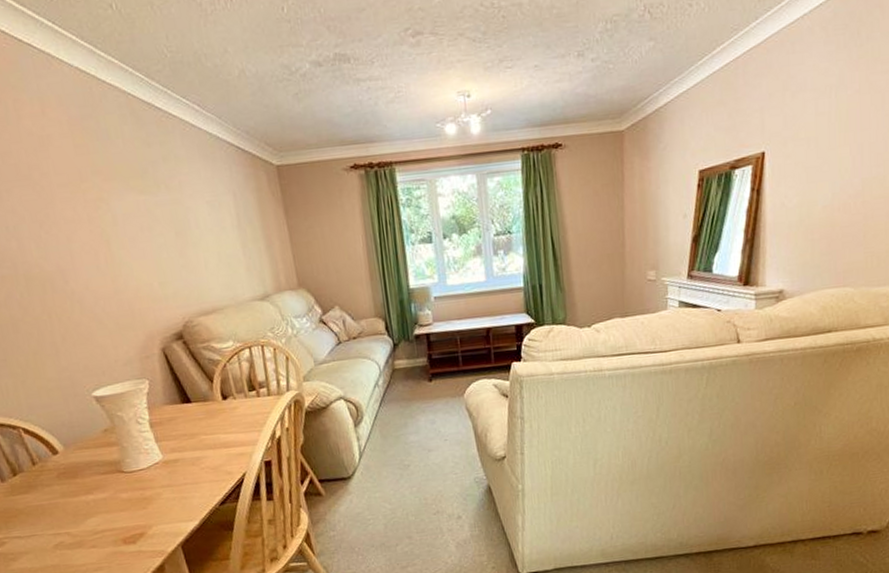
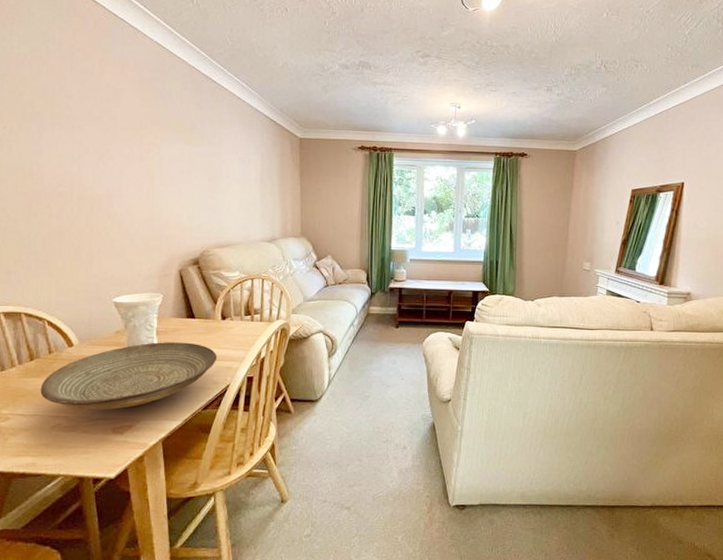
decorative bowl: none [32,431,226,523] -> present [40,342,218,410]

